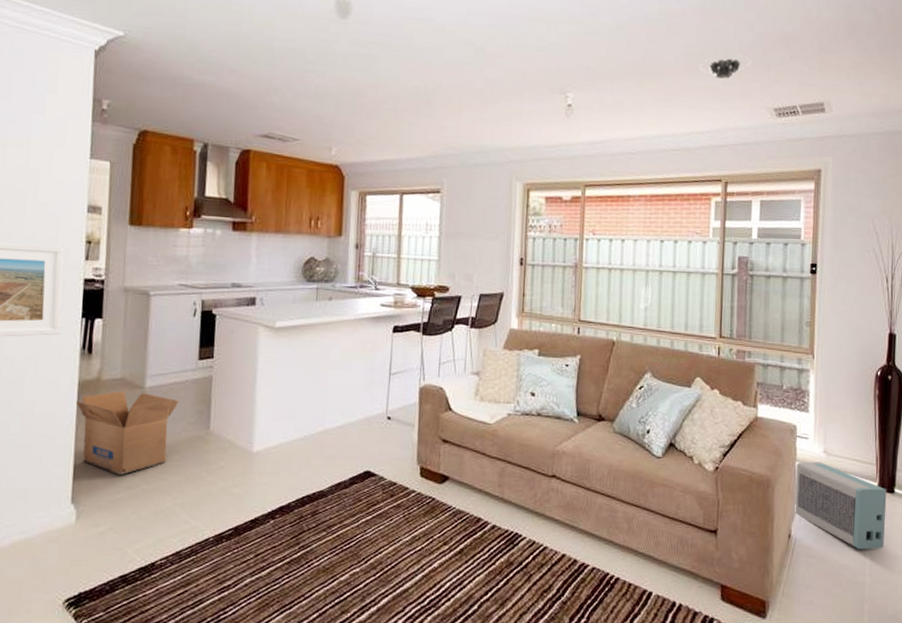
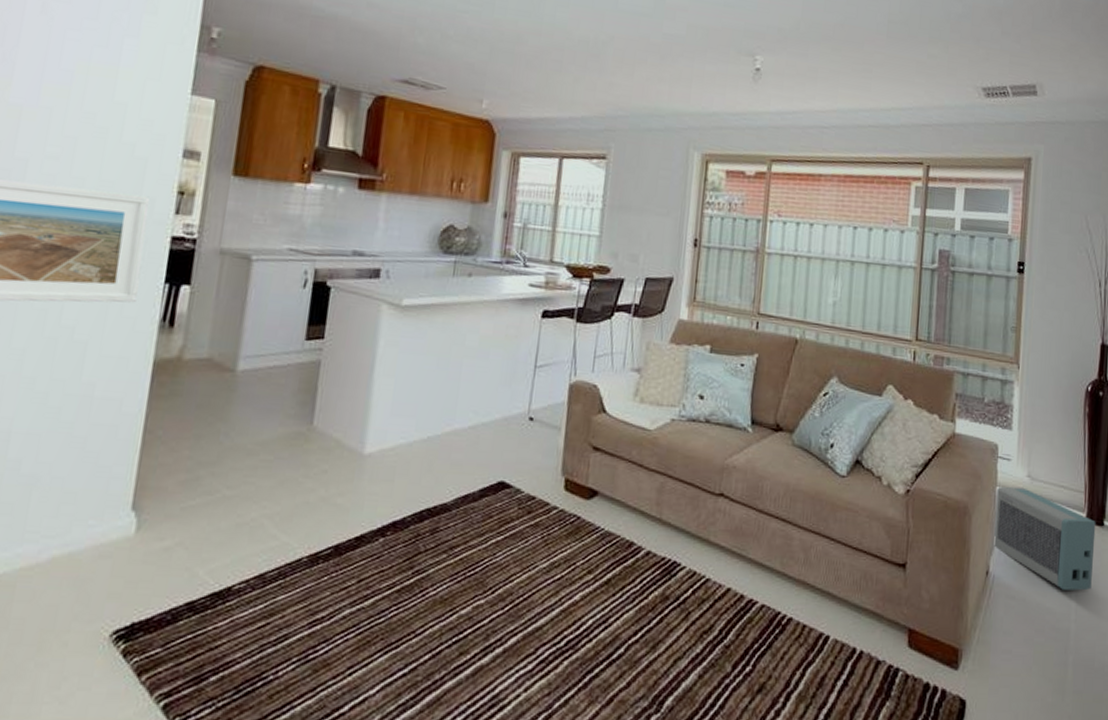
cardboard box: present [75,390,180,475] -> none [148,373,279,477]
ceiling light: present [699,55,749,79] -> none [902,26,957,52]

